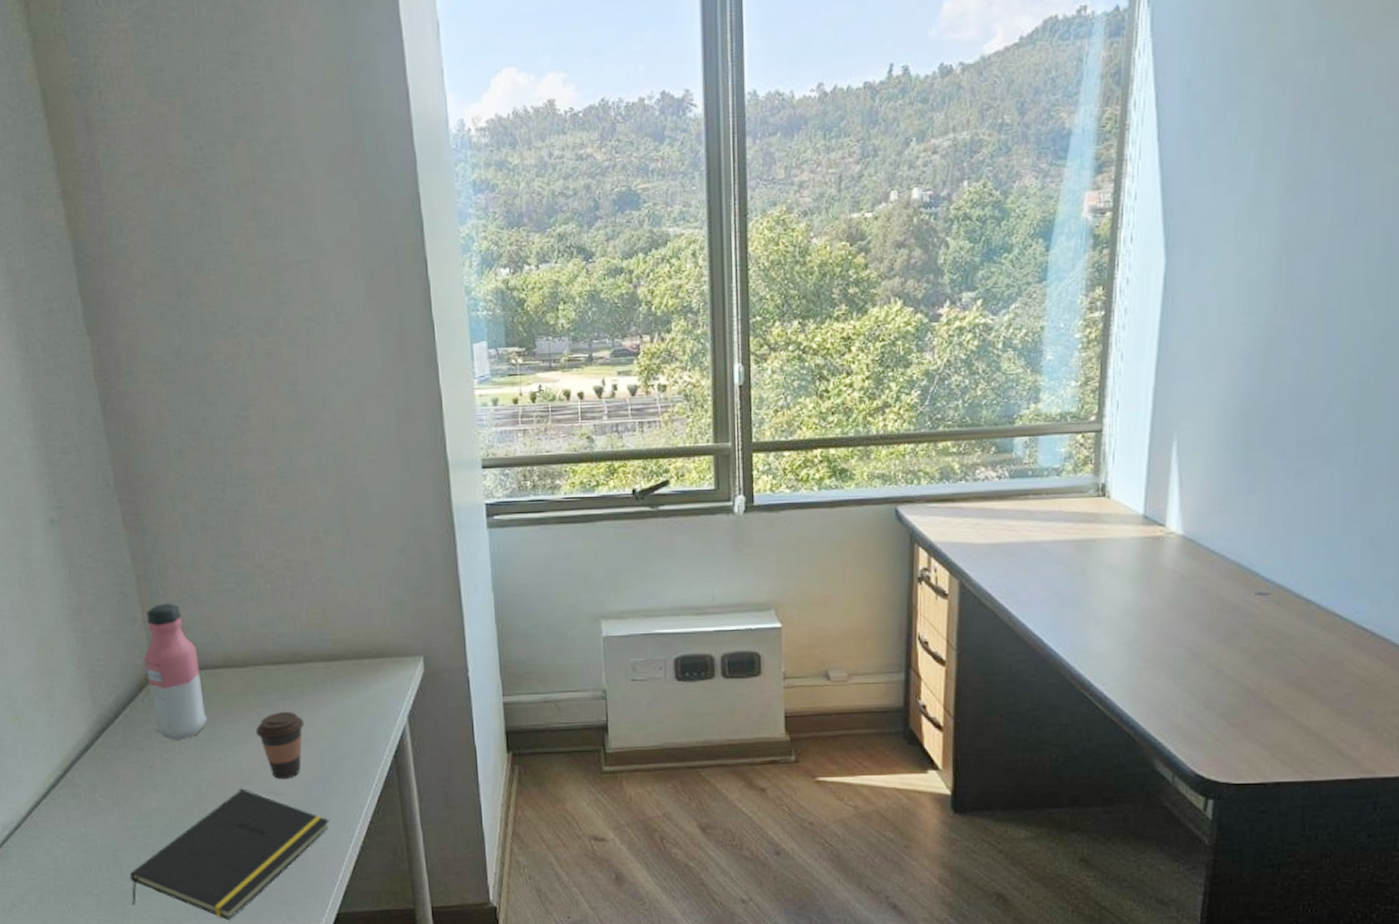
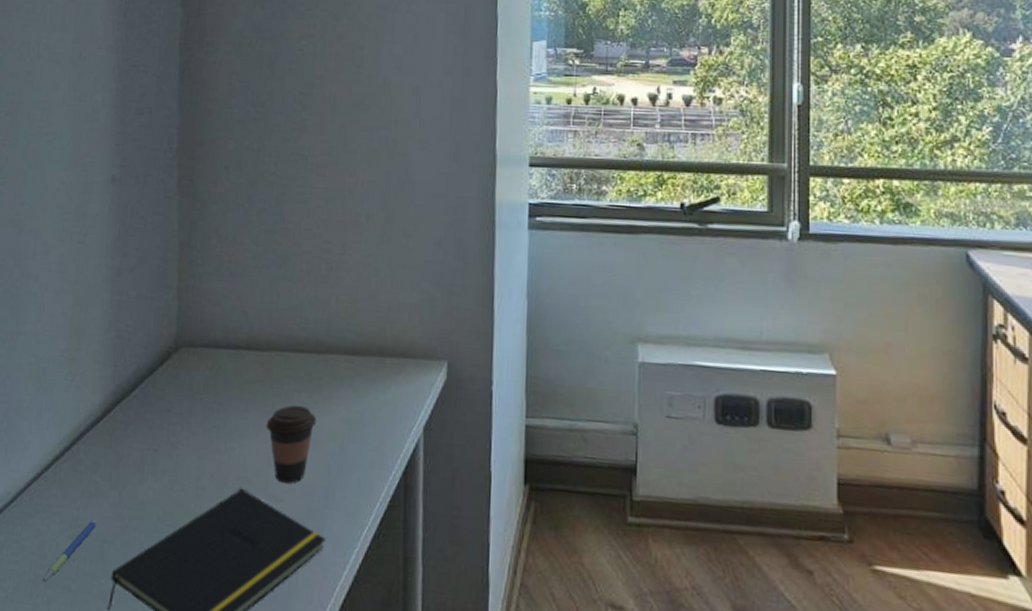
pen: none [63,832,108,892] -> present [42,518,99,583]
water bottle: present [143,603,207,741] -> none [169,273,223,424]

